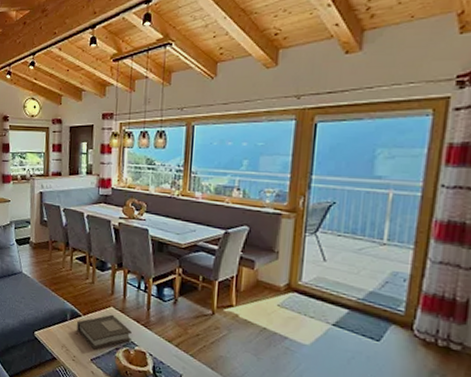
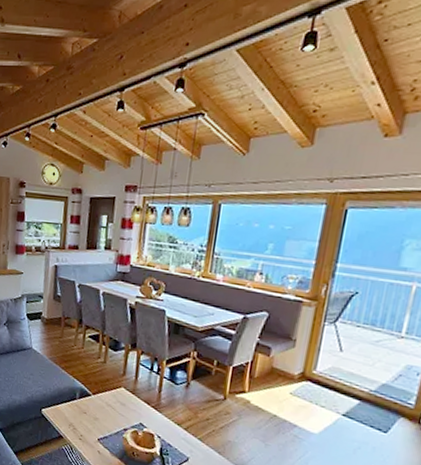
book: present [77,314,132,350] -> none [85,395,141,430]

